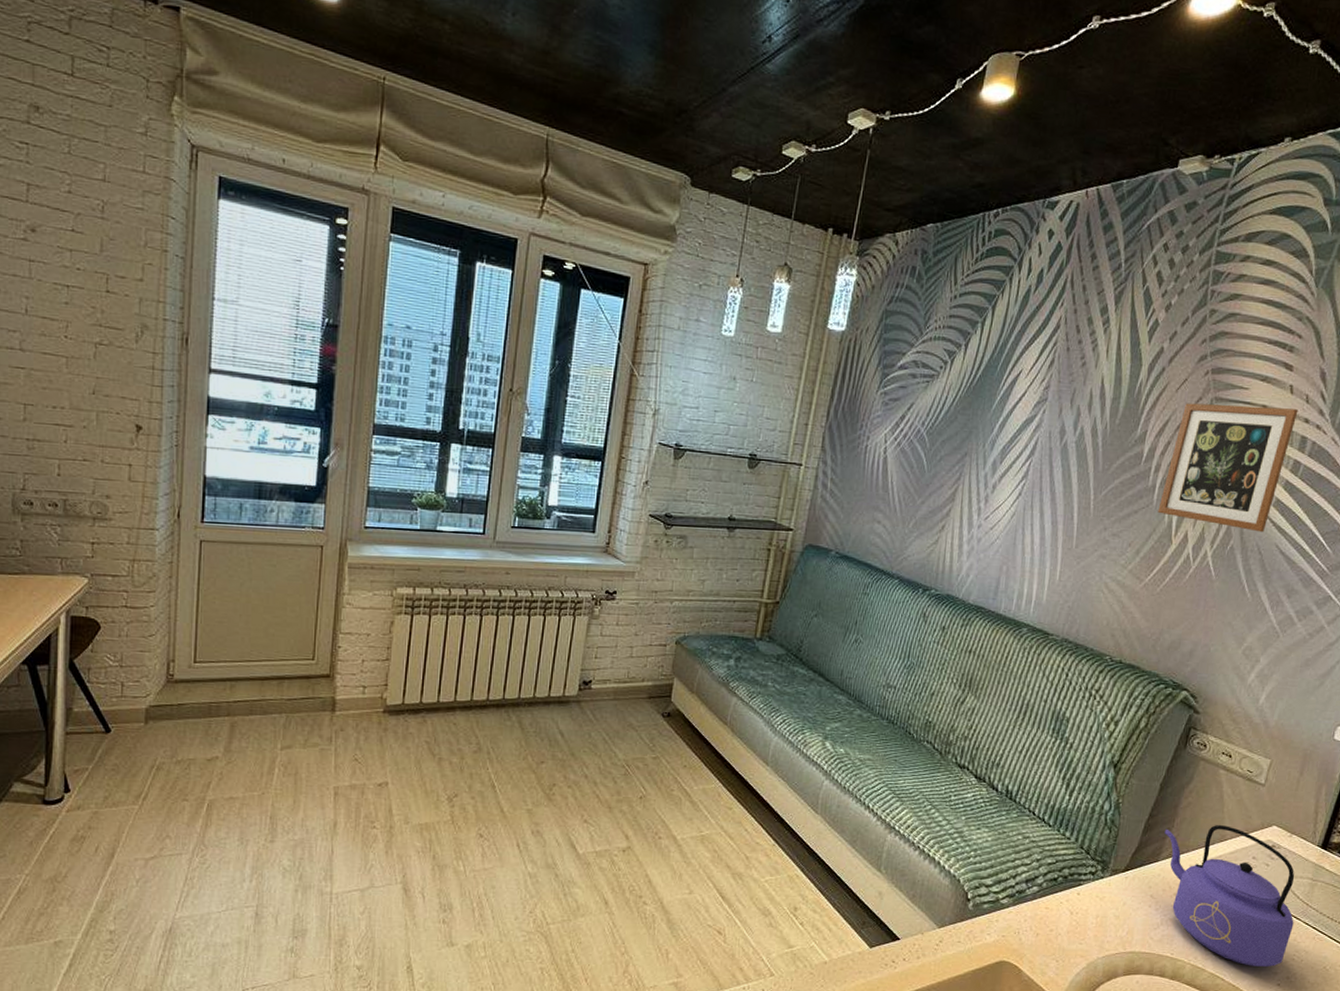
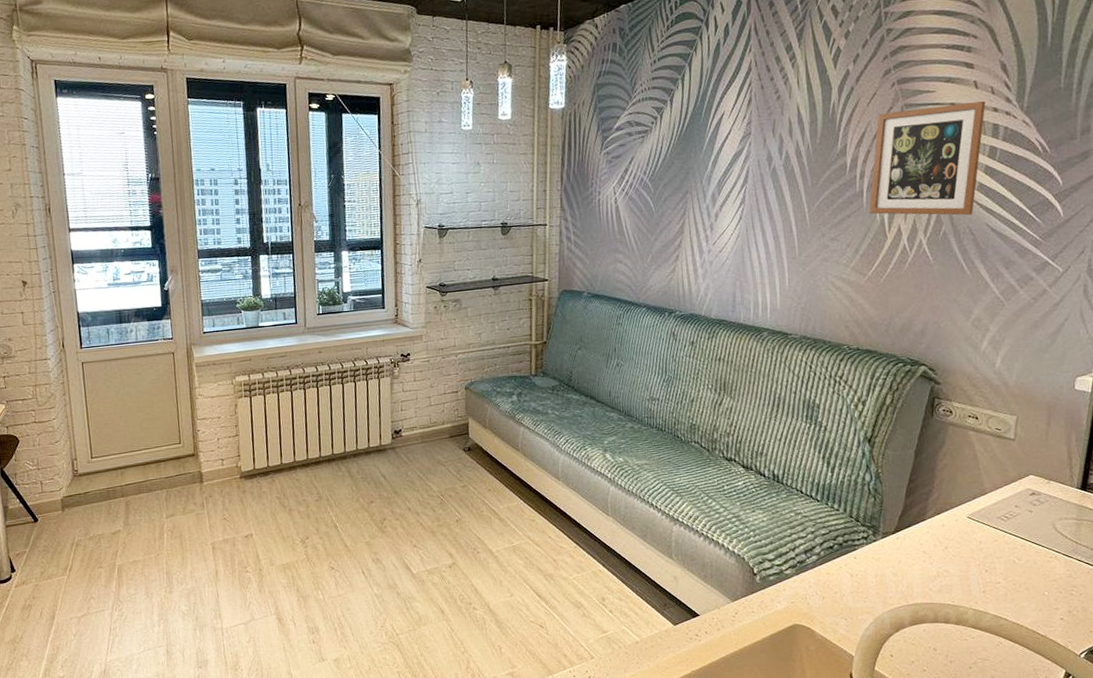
kettle: present [1164,825,1295,967] -> none [926,480,1067,605]

